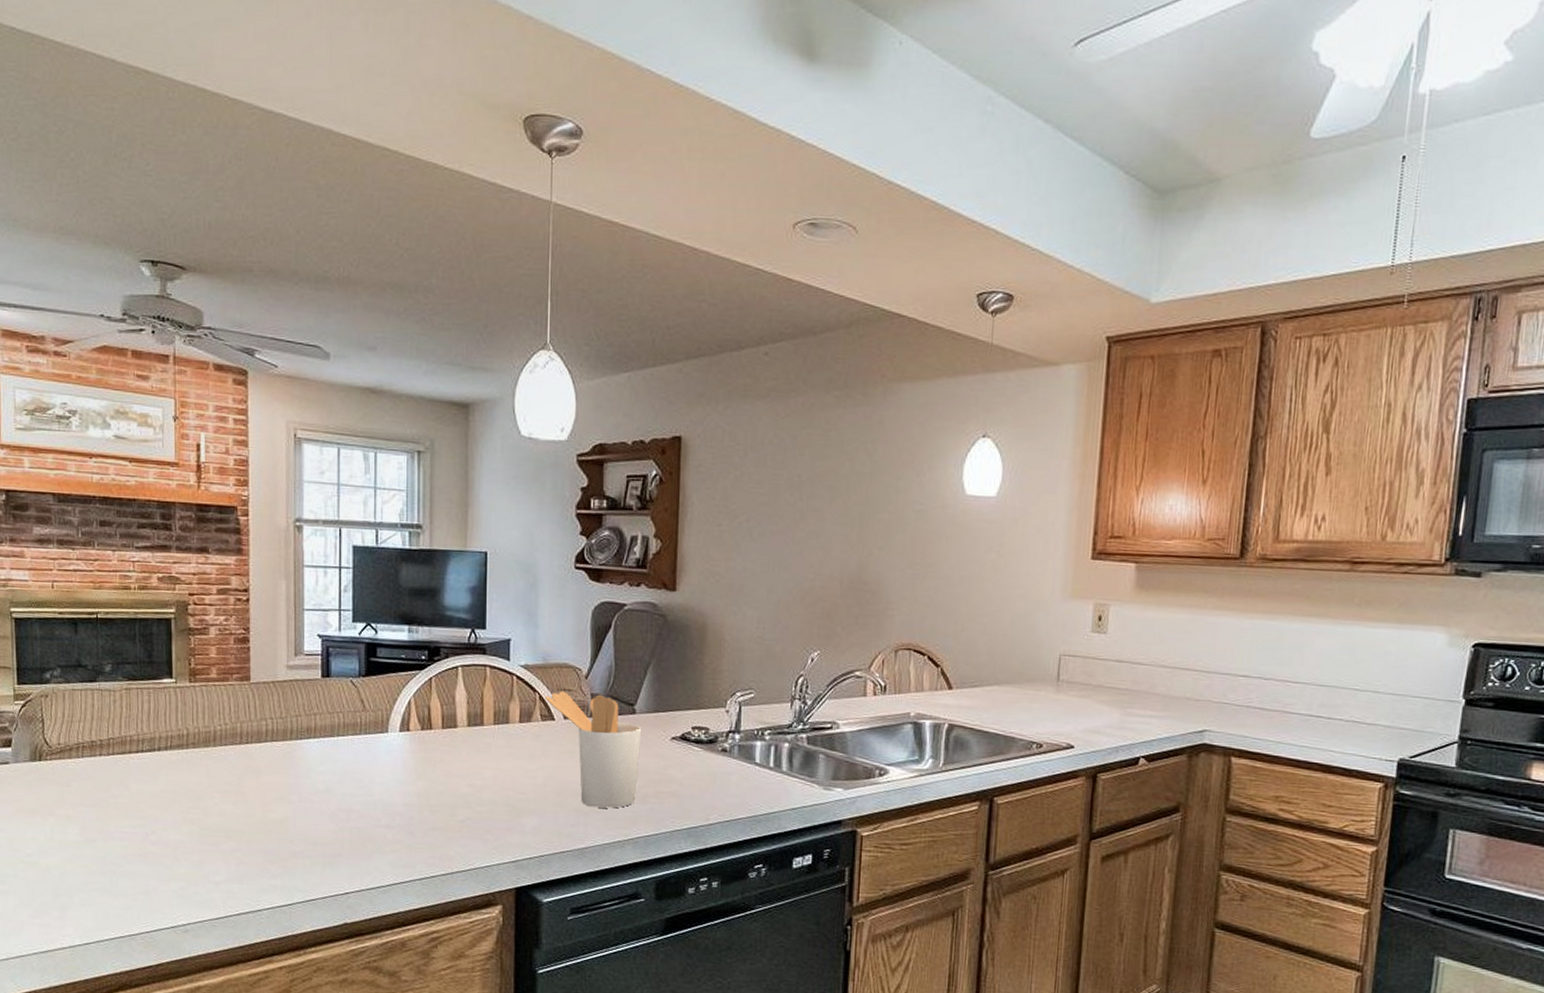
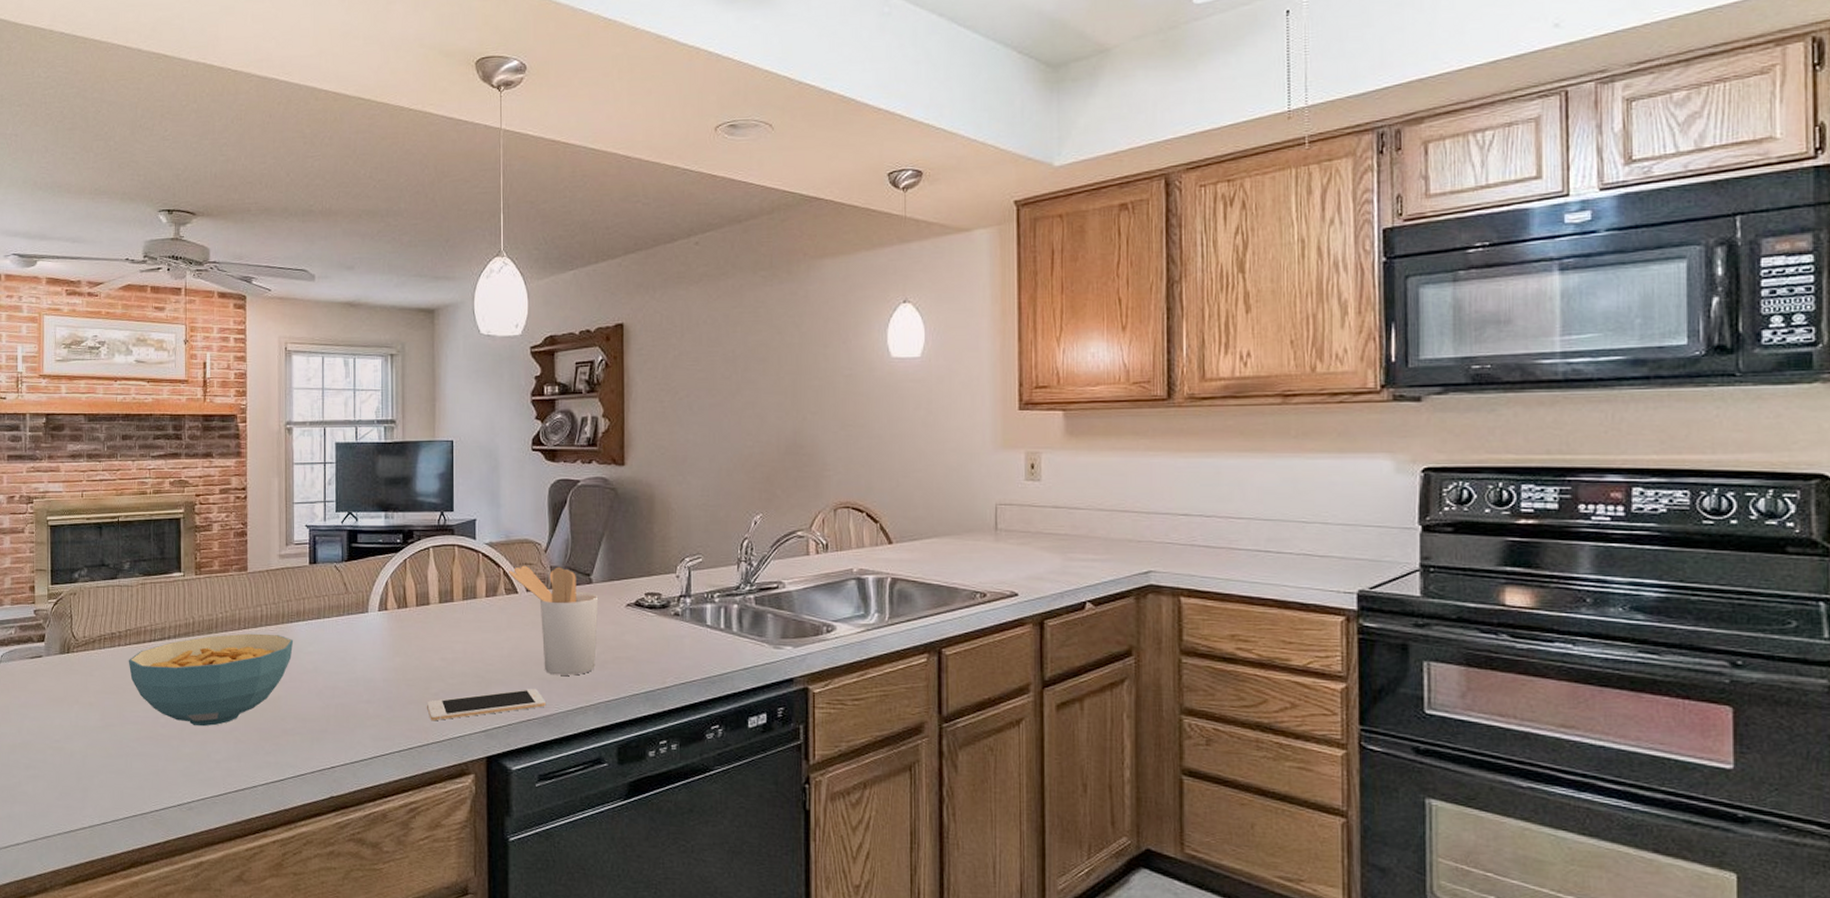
cereal bowl: none [111,748,304,846] -> present [128,633,294,727]
cell phone: none [452,820,581,850] -> present [427,689,545,721]

